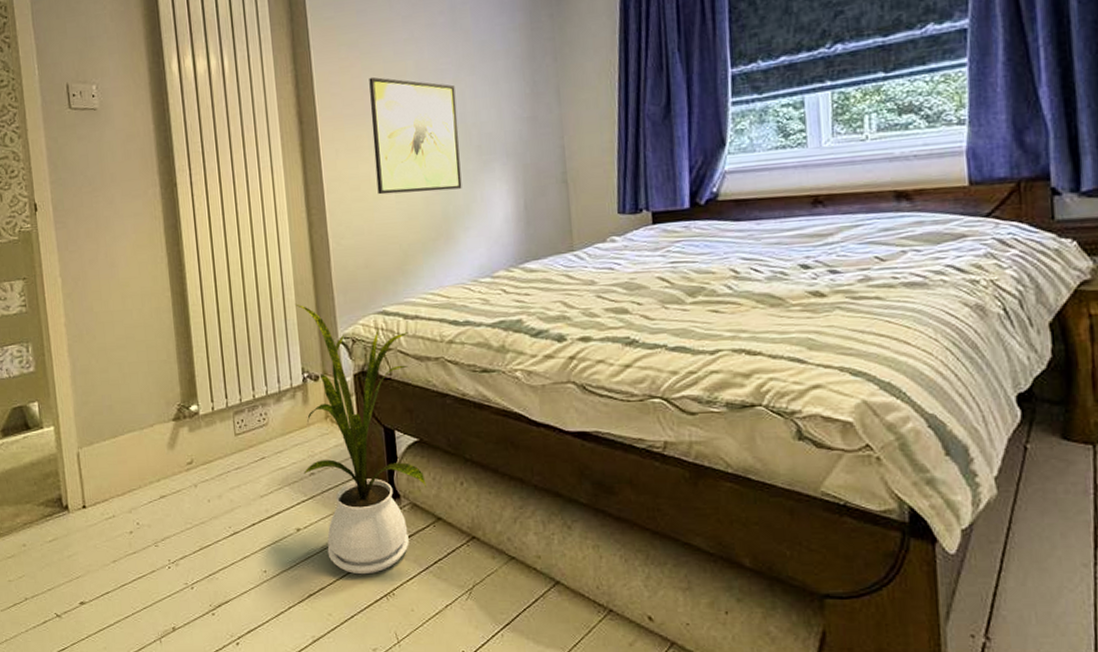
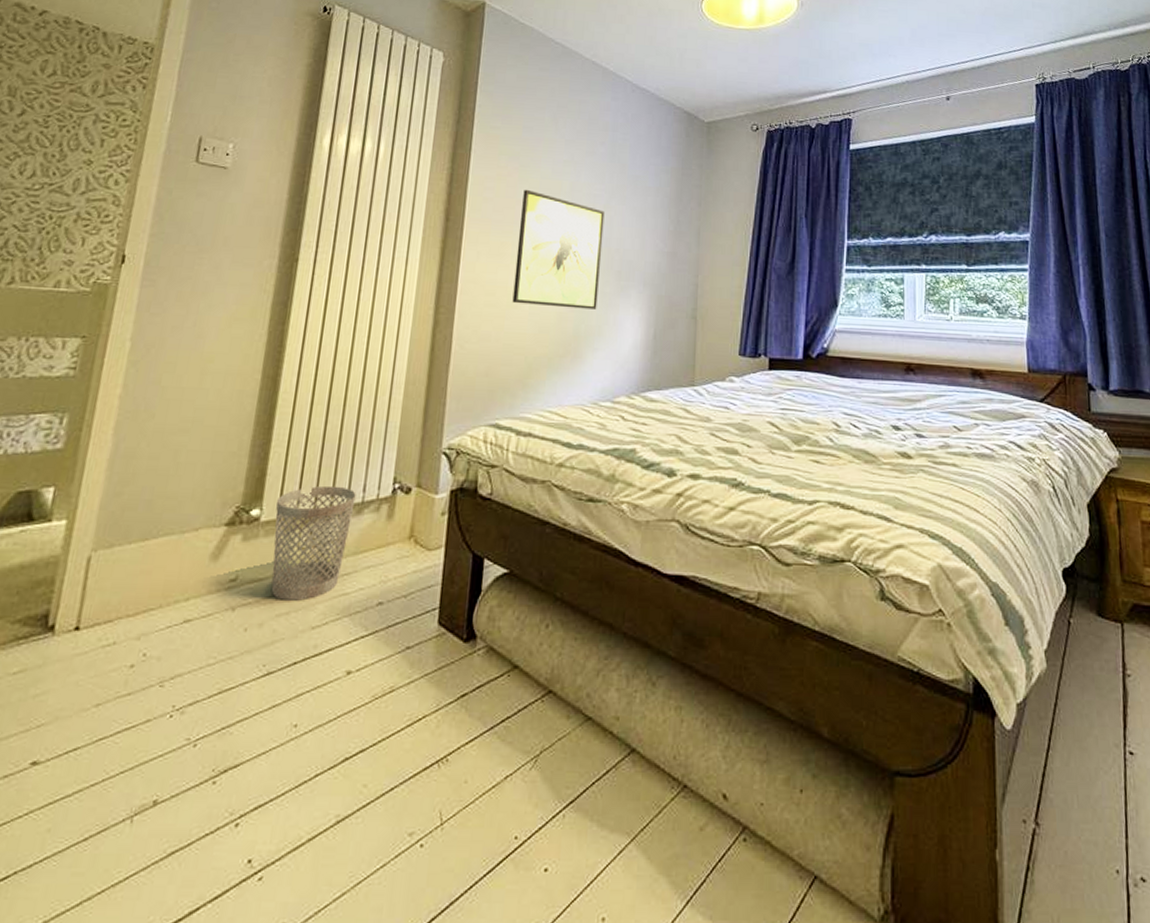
wastebasket: none [209,380,274,476] -> present [271,485,356,601]
house plant: present [294,304,428,575] -> none [369,405,520,734]

